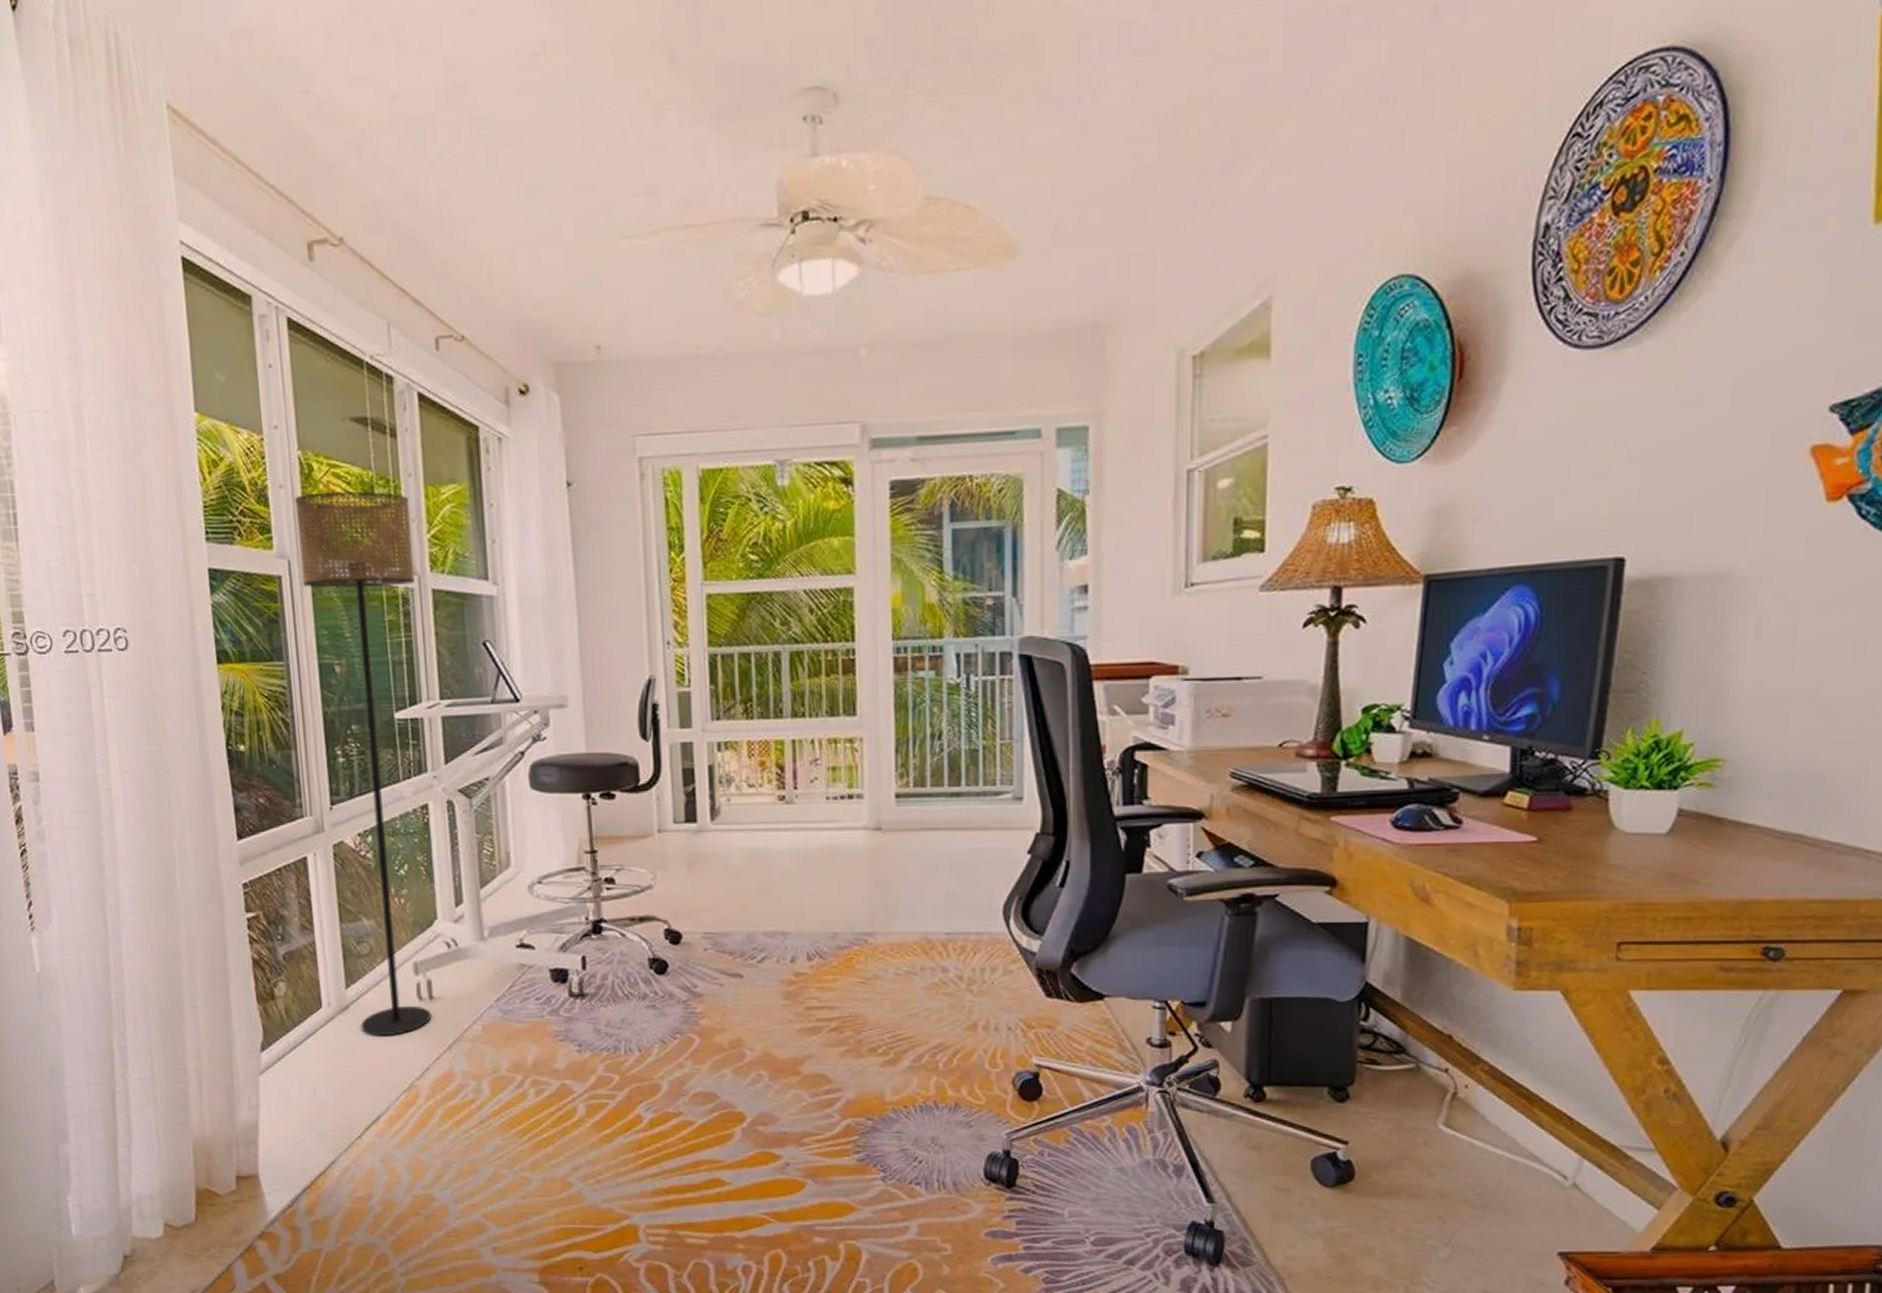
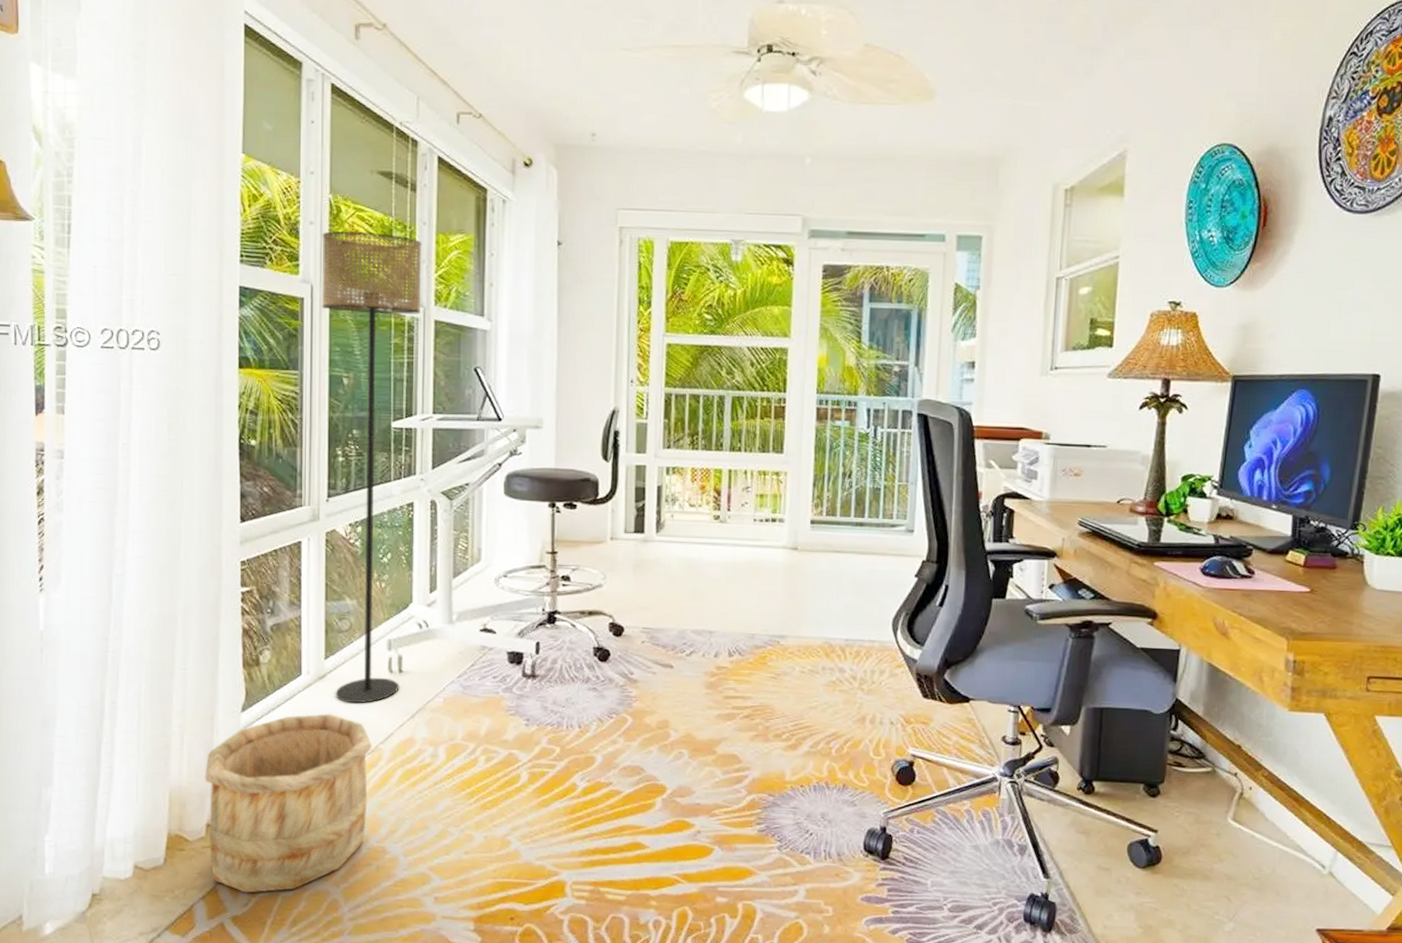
wooden bucket: none [228,1049,409,1249] -> present [204,714,372,893]

